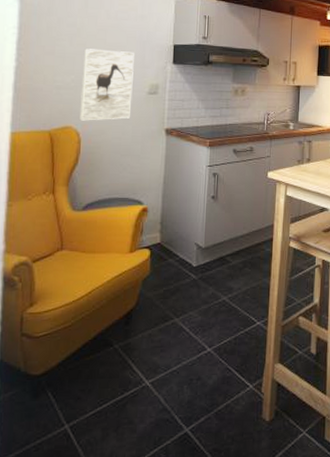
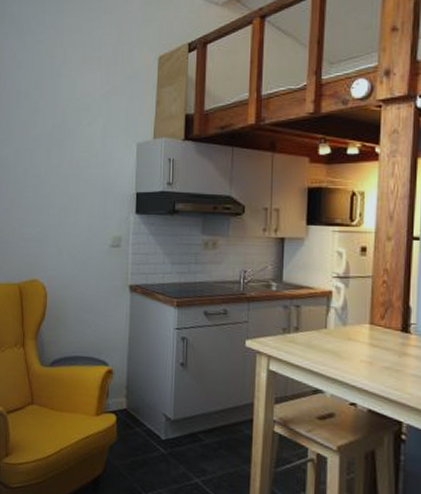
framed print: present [80,48,134,121] -> none [45,200,96,275]

